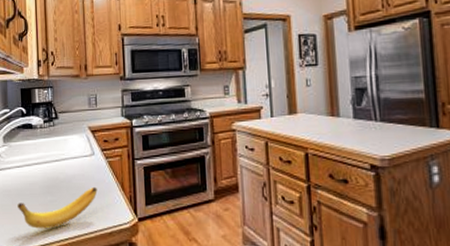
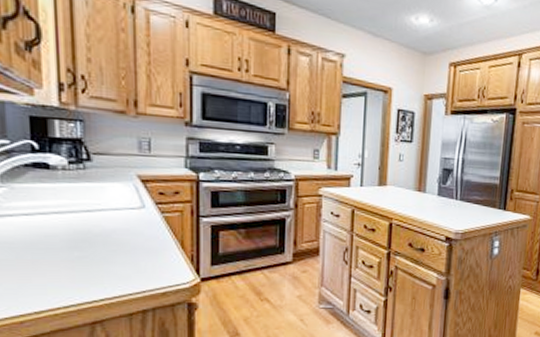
banana: present [17,186,98,229] -> none [25,243,148,289]

